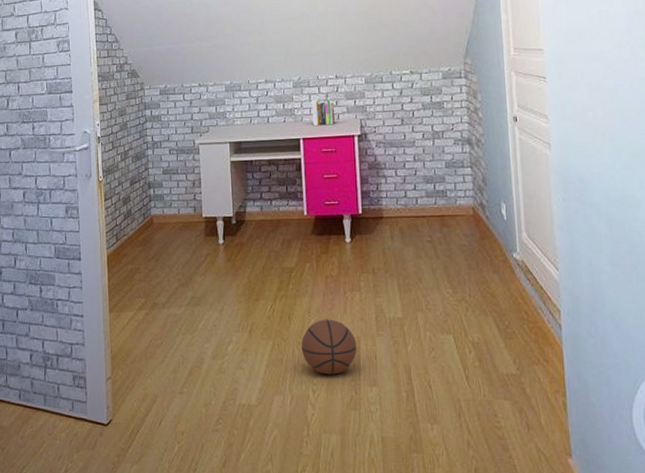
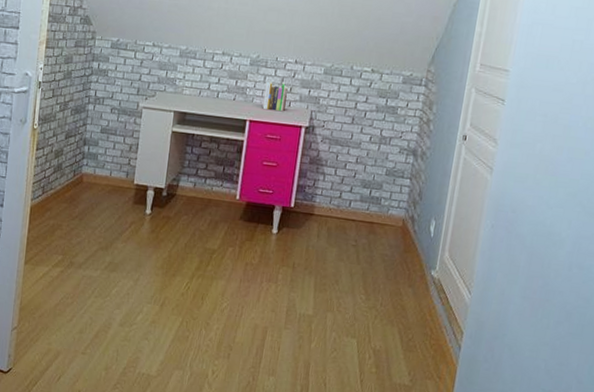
basketball: present [301,319,357,375] -> none [208,304,264,359]

